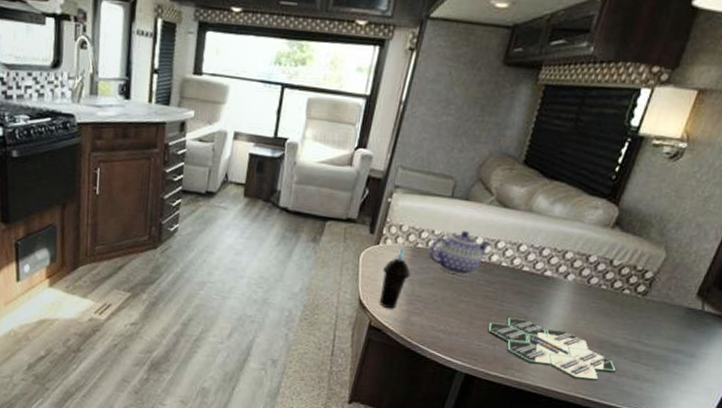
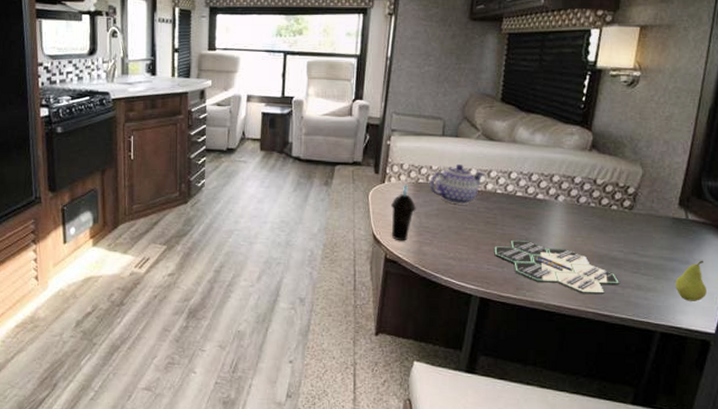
fruit: none [674,354,710,396] -> present [675,260,707,301]

